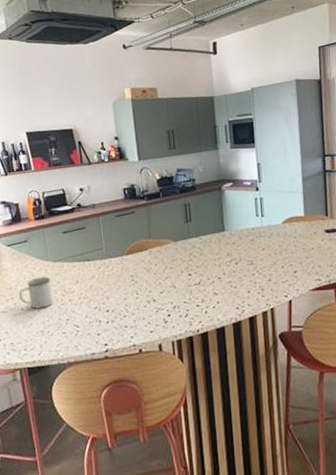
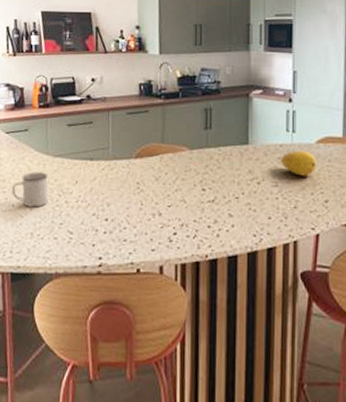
fruit: none [254,231,285,253] -> present [281,150,317,176]

